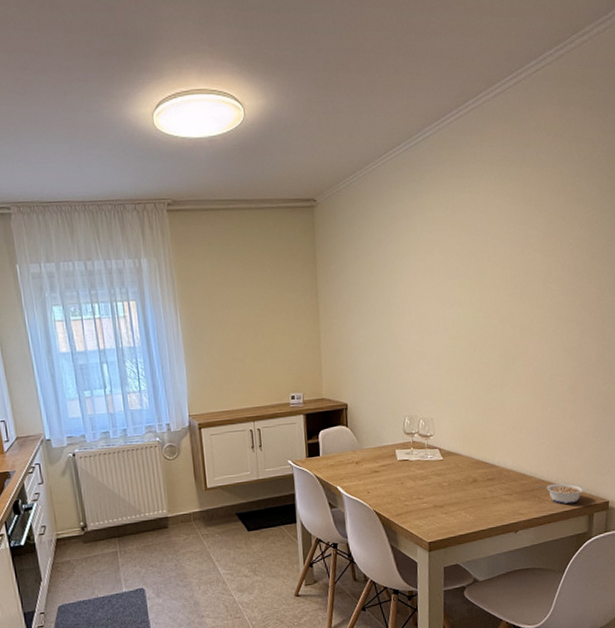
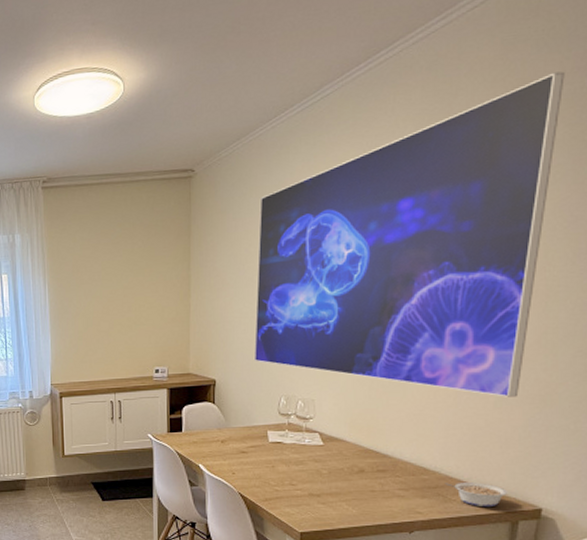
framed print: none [376,132,605,409] -> present [254,71,565,397]

